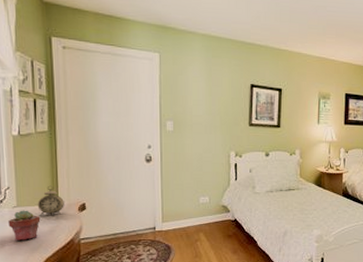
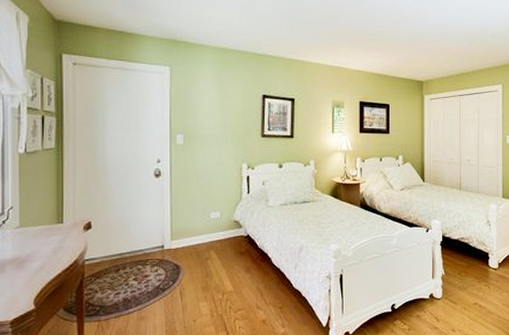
potted succulent: present [8,210,41,240] -> none [10,230,44,263]
alarm clock: present [37,185,64,216] -> none [41,204,69,236]

